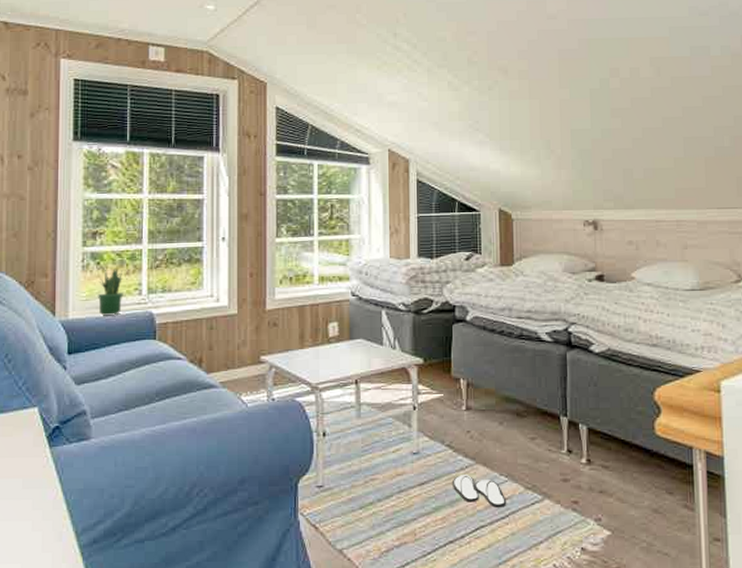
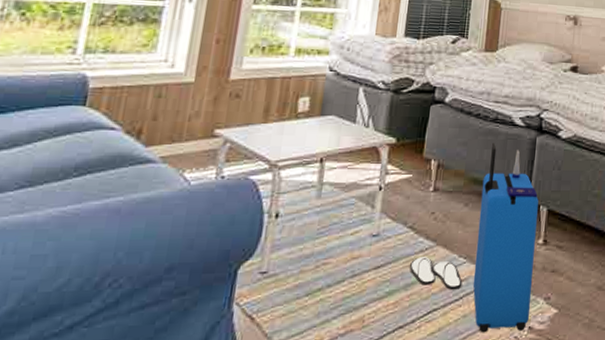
planter: present [97,268,123,316] -> none [14,21,55,76]
suitcase: none [515,360,580,552] -> present [472,143,539,333]

